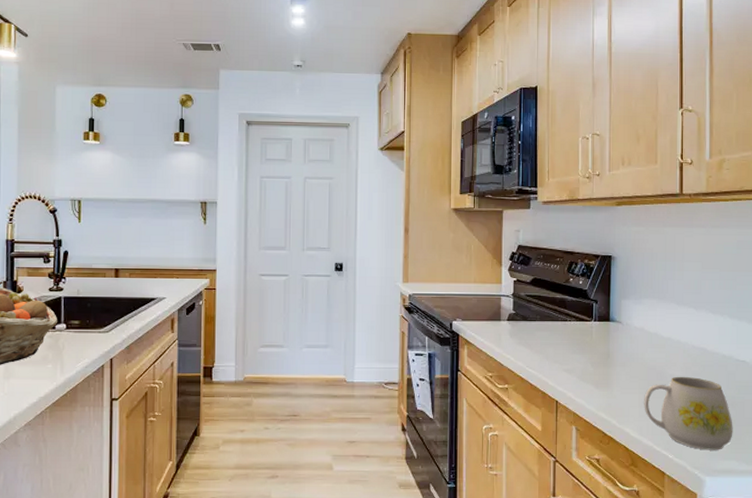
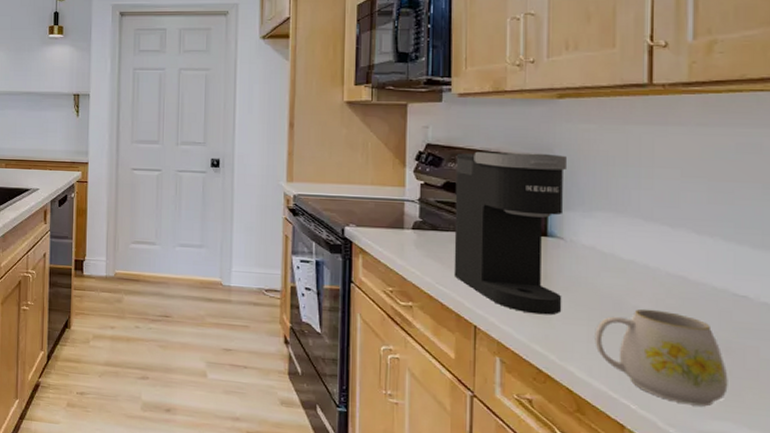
coffee maker: none [540,251,623,387] -> present [453,151,566,316]

